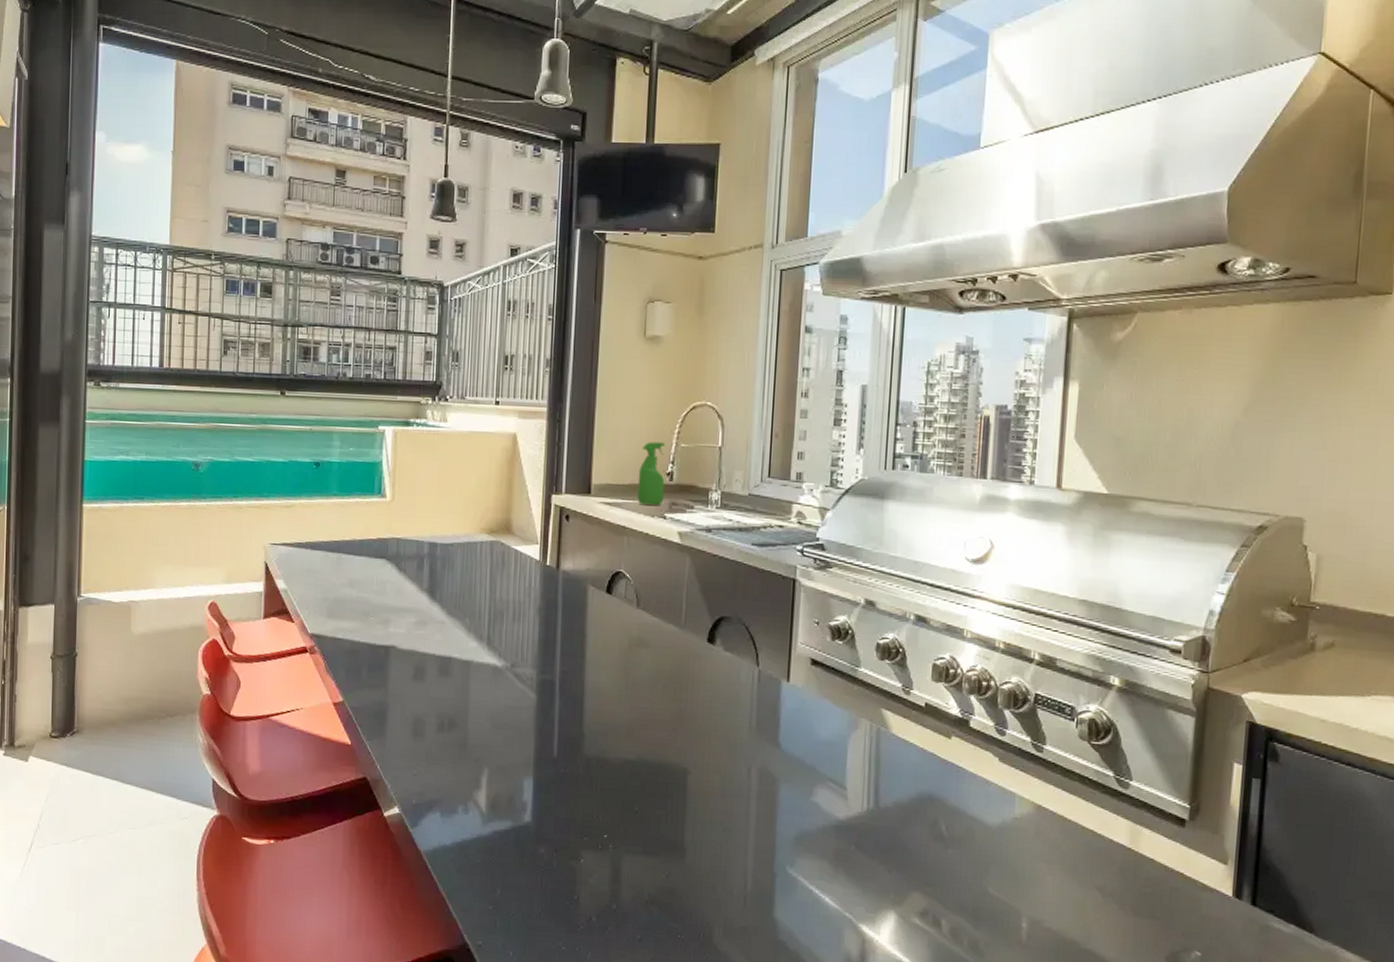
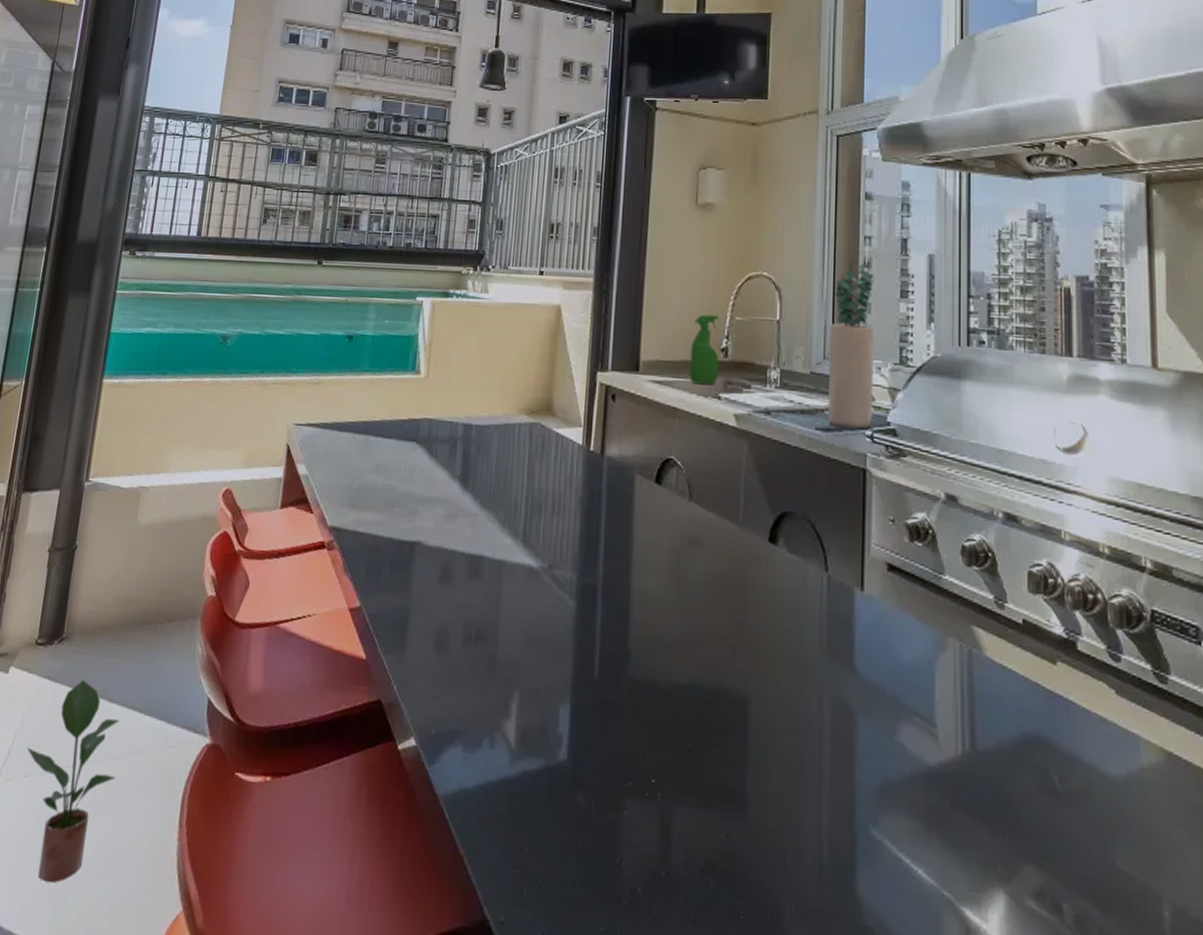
potted plant: none [53,766,136,926] -> present [26,680,120,884]
vase: none [763,386,810,545] -> present [827,256,874,430]

